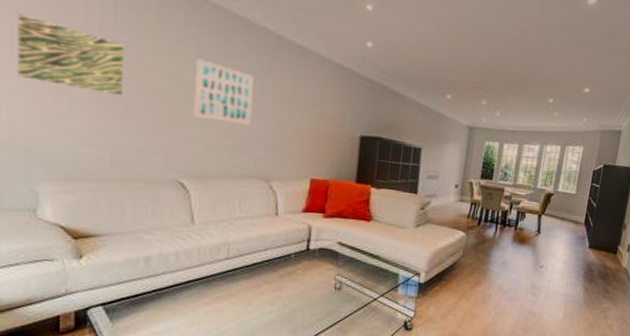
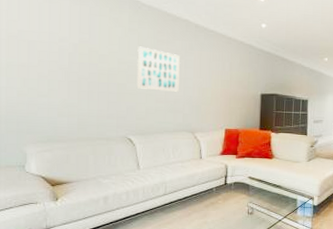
wall art: present [17,13,124,95] -> none [12,24,86,77]

